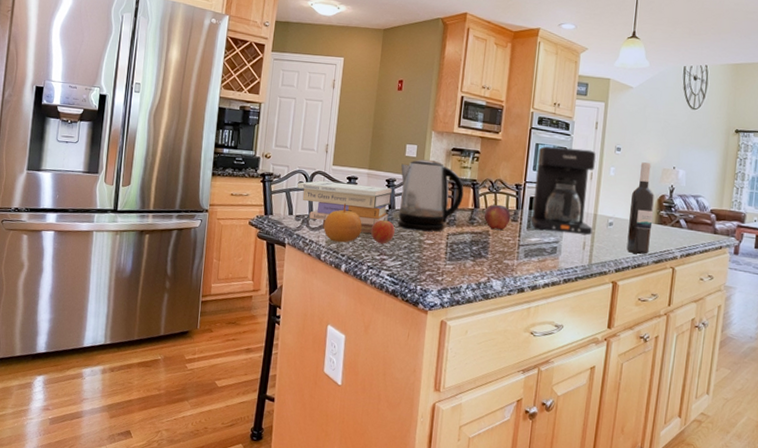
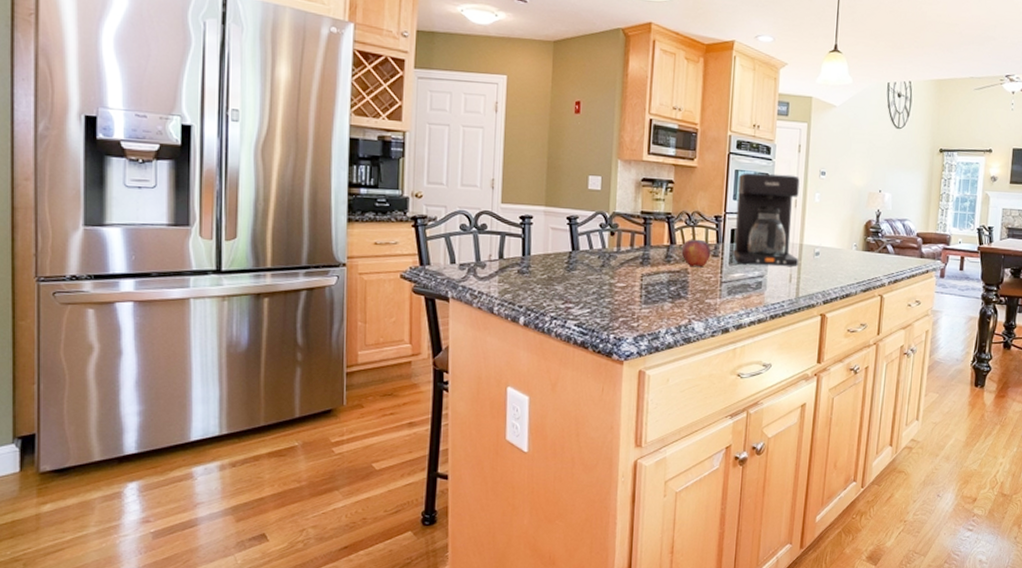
books: present [297,180,393,233] -> none [458,221,576,279]
fruit: present [324,203,363,243] -> none [495,247,542,292]
fruit: present [370,216,396,244] -> none [551,259,581,291]
kettle: present [397,159,464,232] -> none [583,191,658,274]
wine bottle: present [626,162,654,255] -> none [834,186,861,284]

